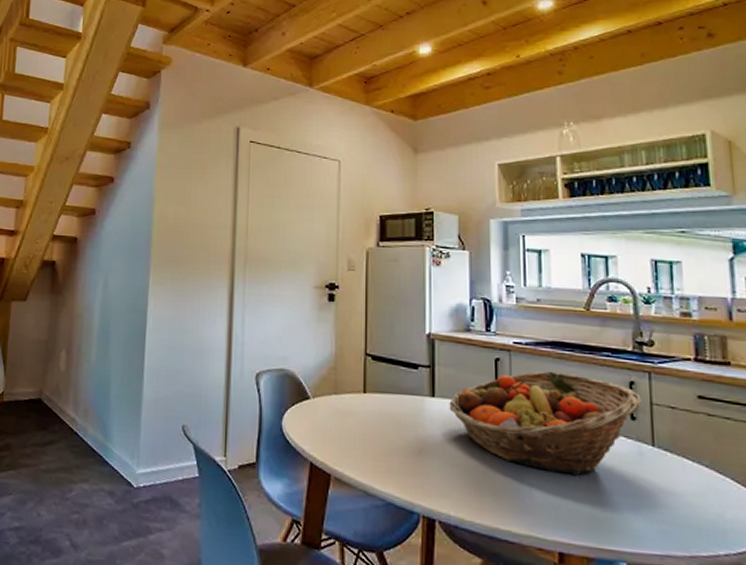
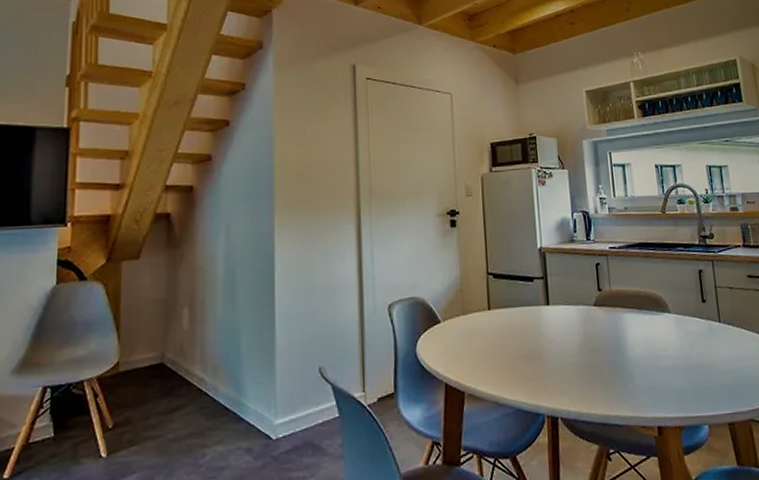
fruit basket: present [449,371,642,475] -> none [561,269,709,357]

